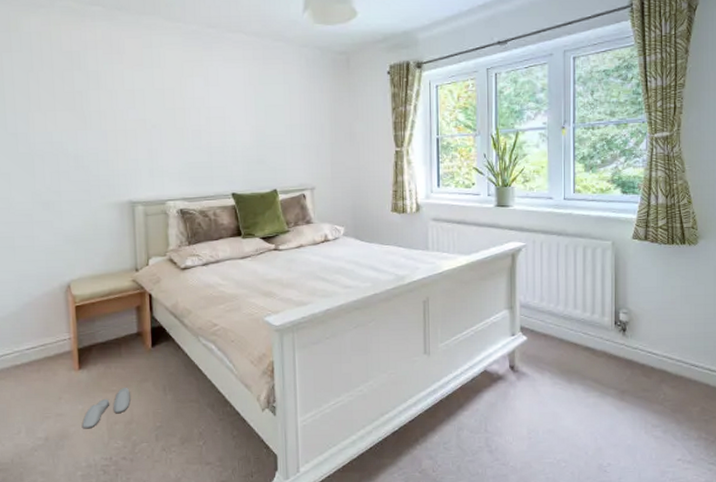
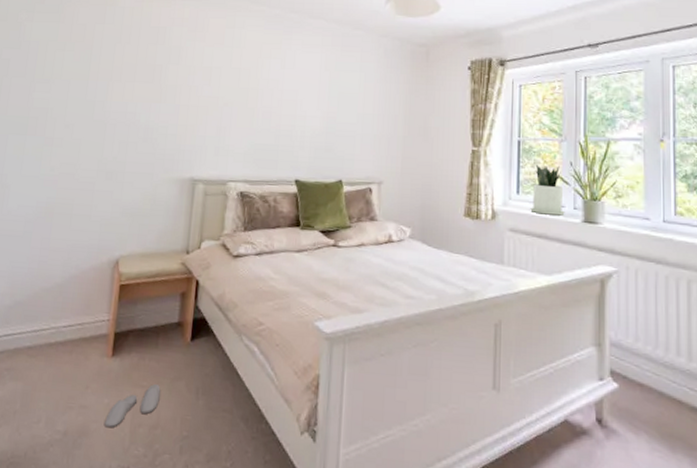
planter: none [450,159,480,203] -> present [530,165,565,216]

